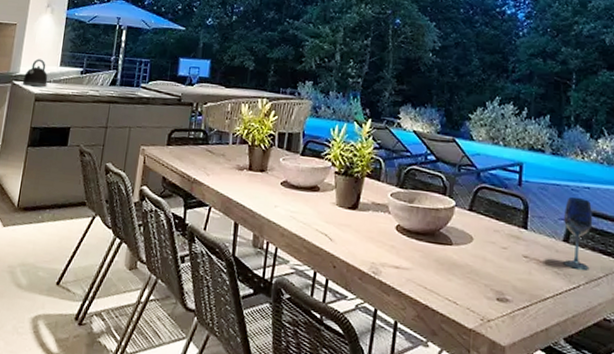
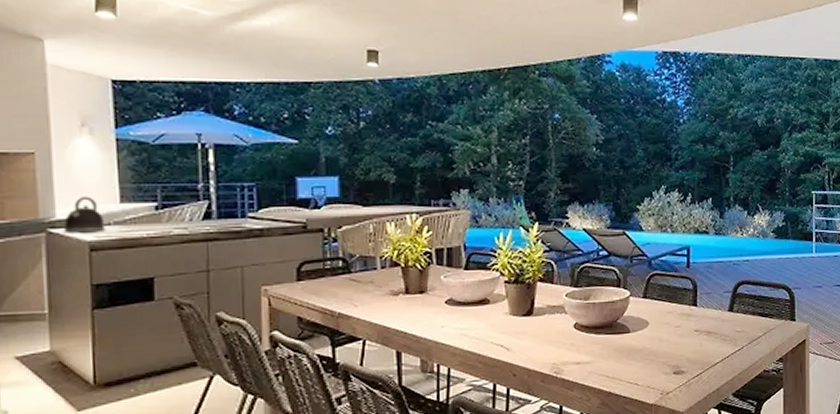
wineglass: present [564,197,593,270] -> none [728,271,752,333]

